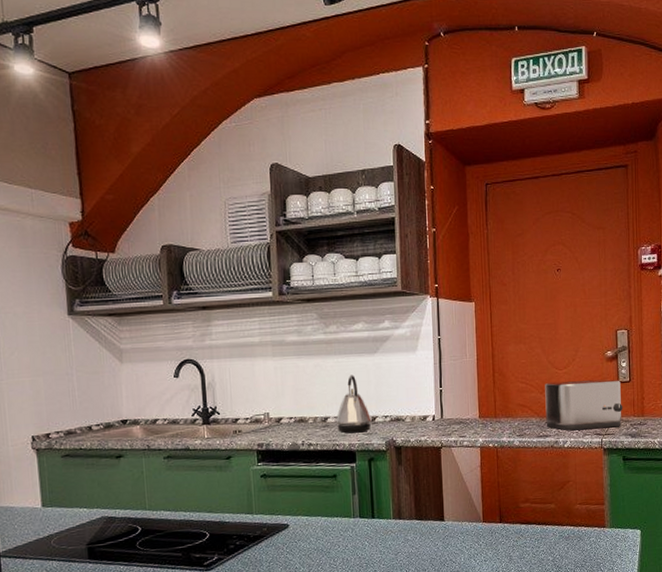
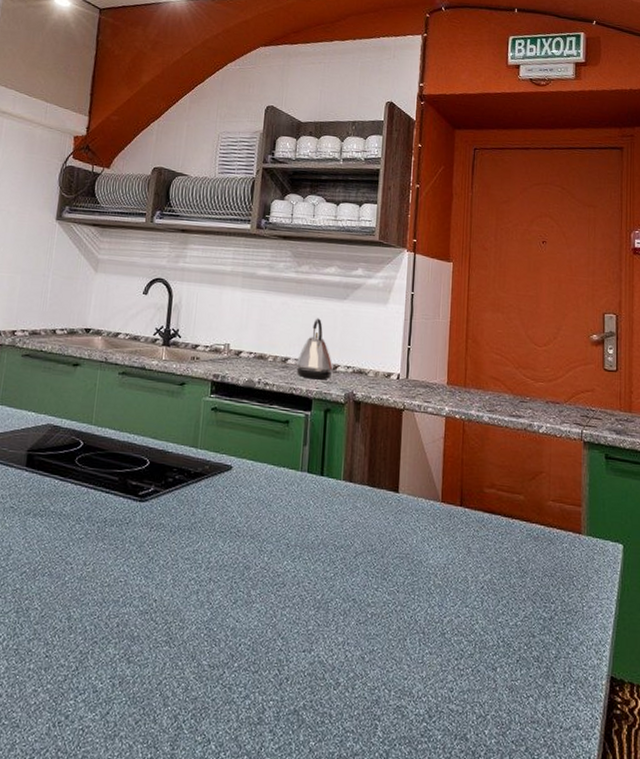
toaster: present [545,379,623,431] -> none [520,357,608,420]

